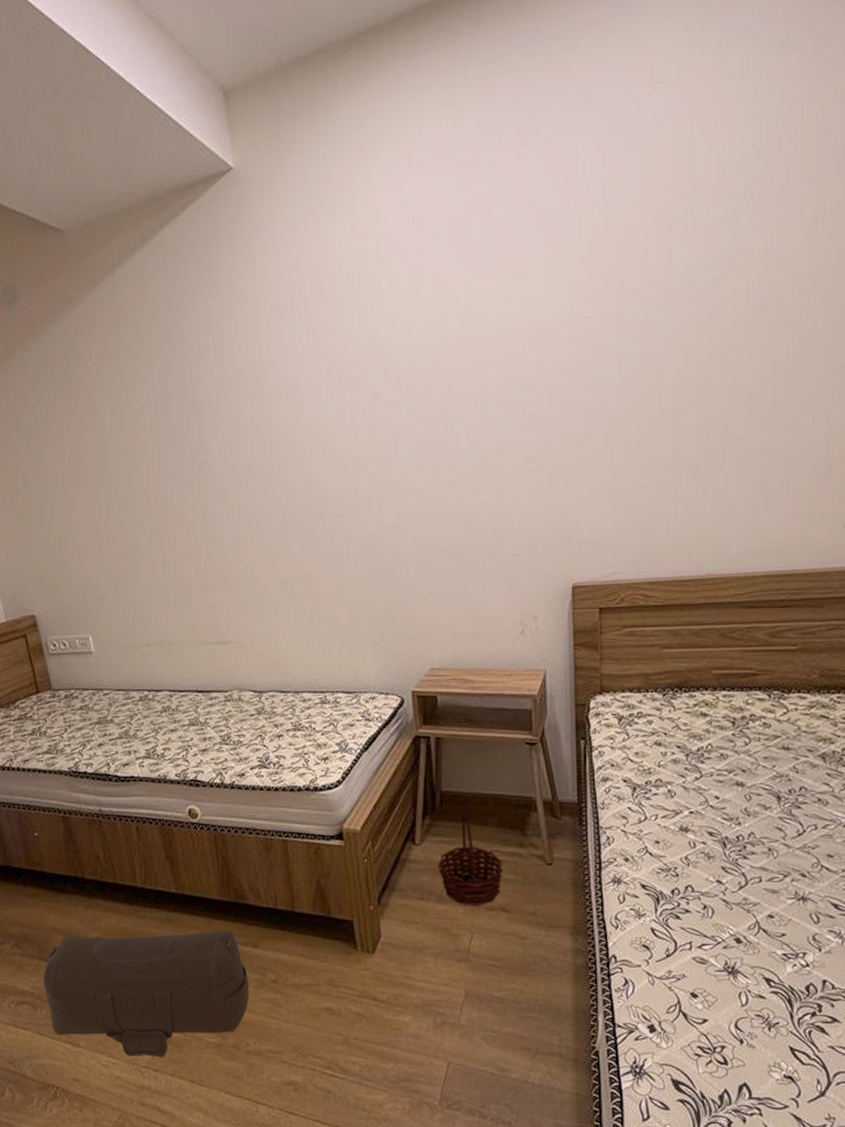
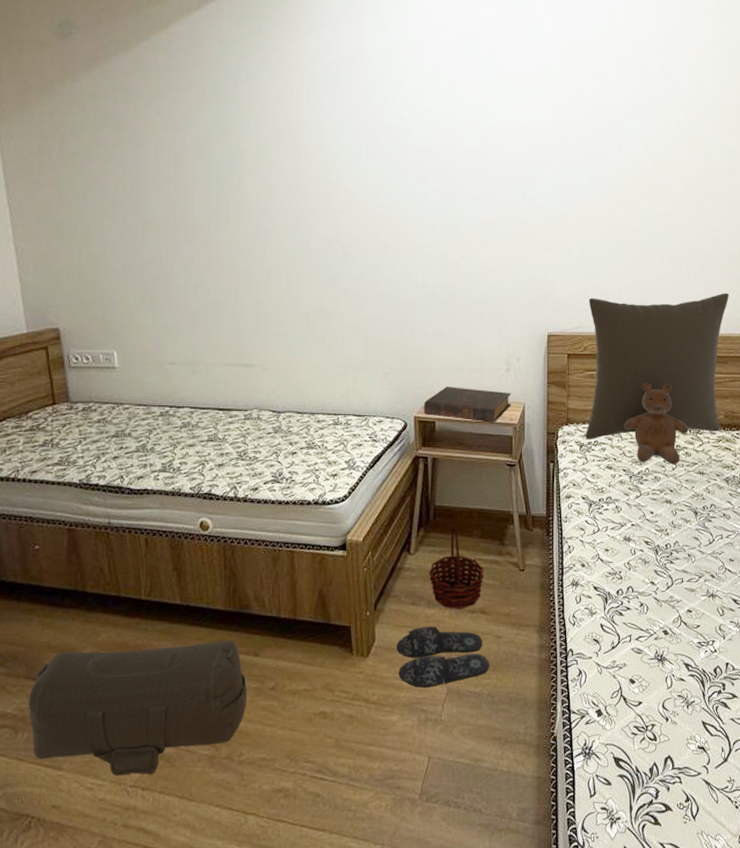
slippers: none [405,924,513,989] -> present [396,626,489,688]
book: none [423,655,529,695] -> present [424,387,511,423]
pillow: none [625,514,827,711] -> present [585,292,730,439]
teddy bear: none [676,638,767,739] -> present [623,383,689,465]

